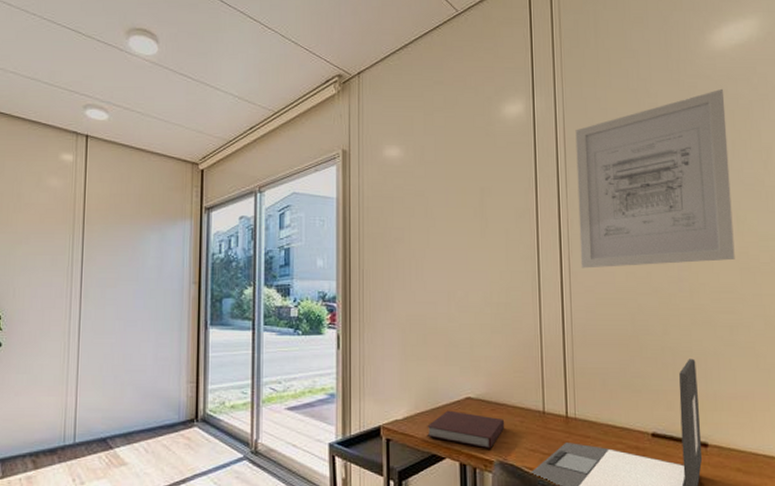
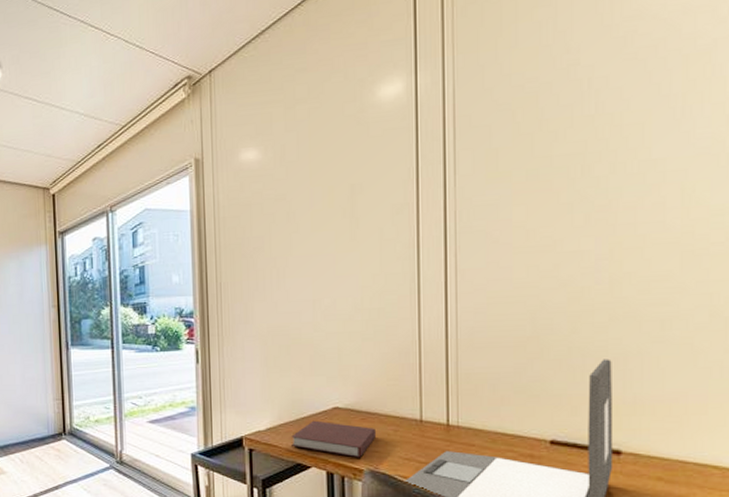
wall art: present [575,88,735,269] -> none [468,28,676,265]

